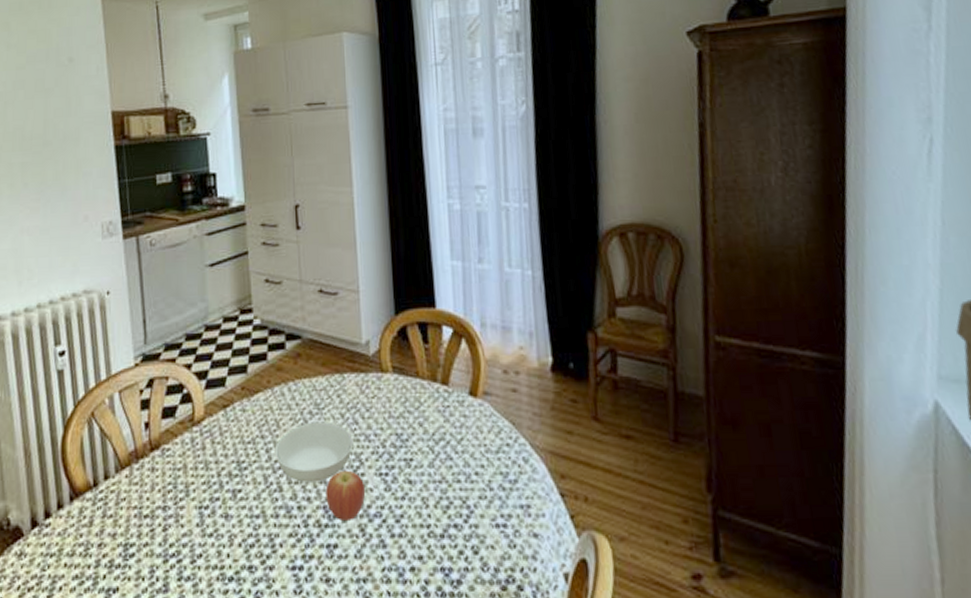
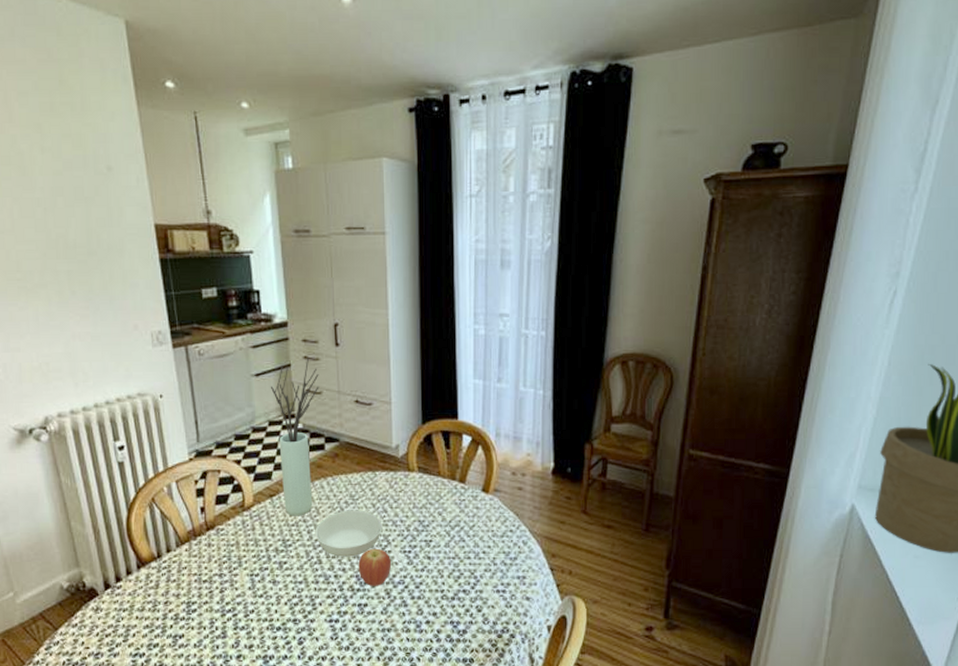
vase: none [225,244,279,431] -> present [270,358,319,516]

